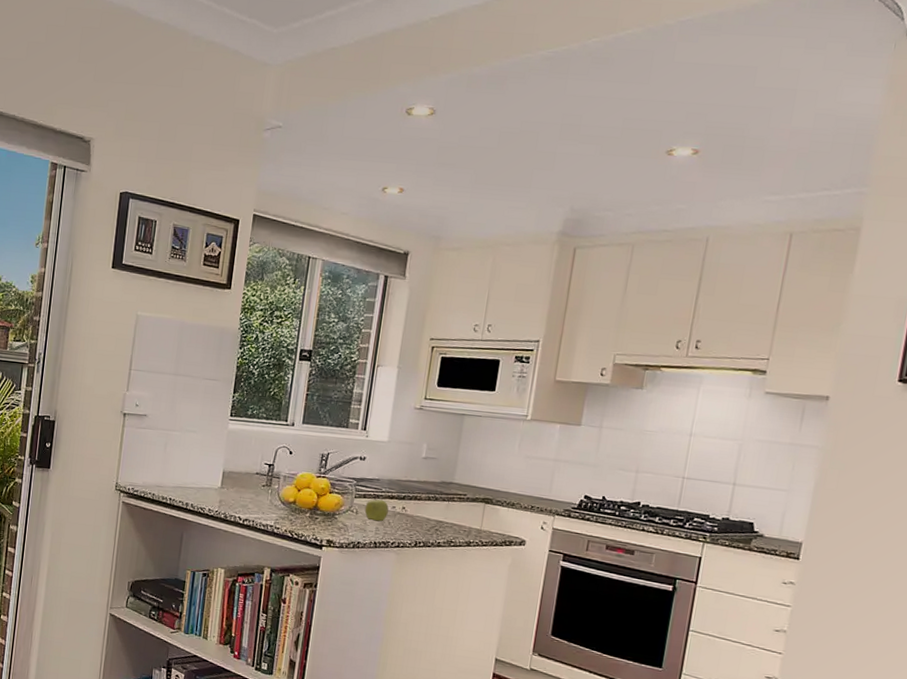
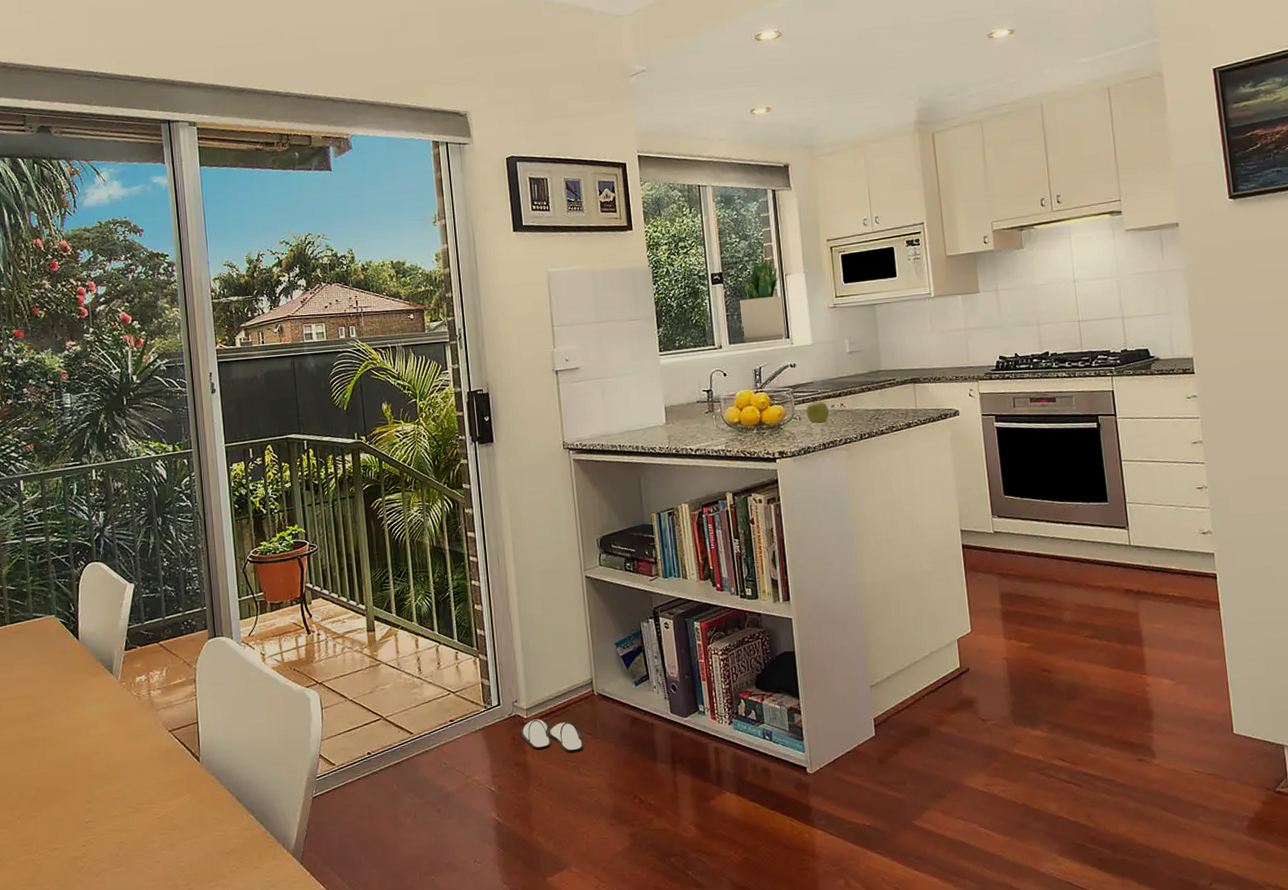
planter: none [318,340,372,430] -> present [736,254,785,343]

